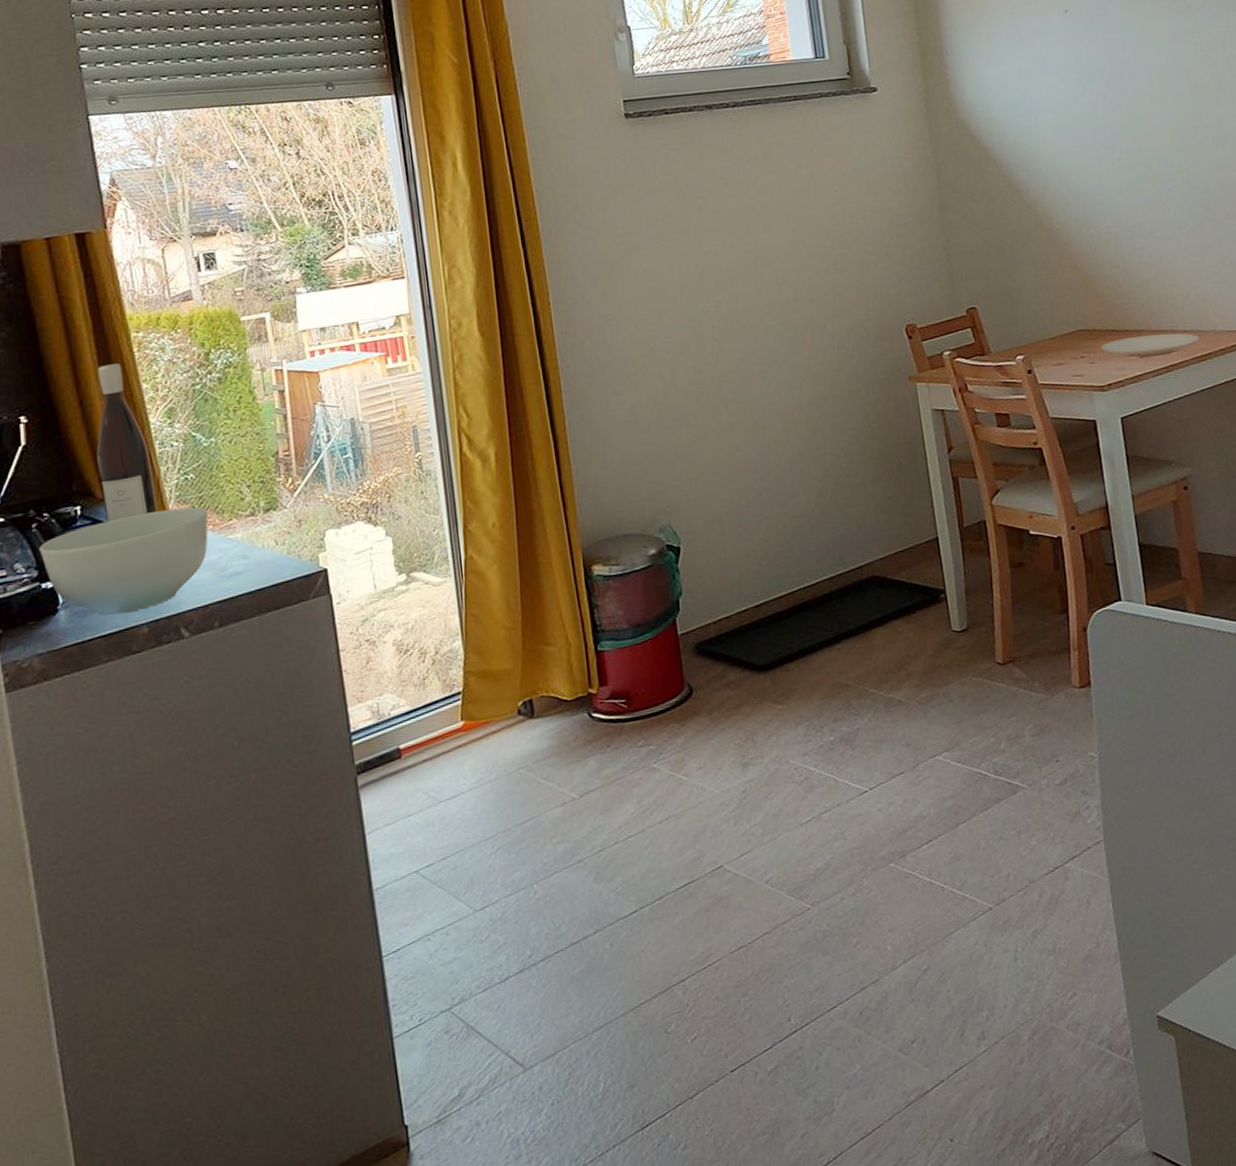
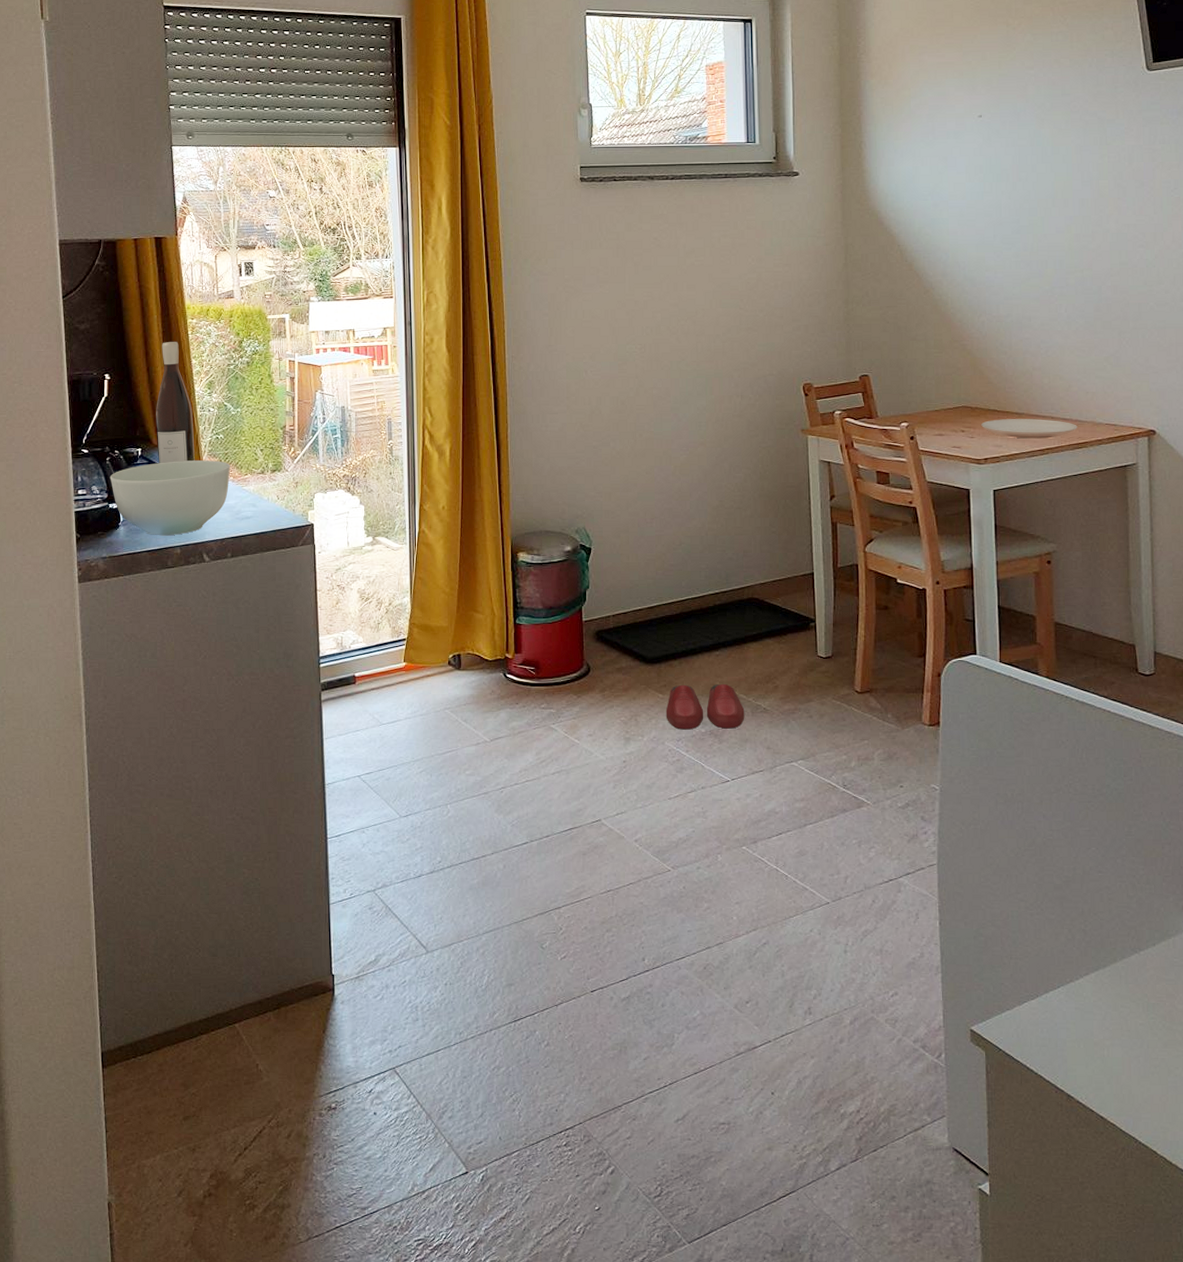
slippers: none [786,680,878,742] -> present [665,683,745,730]

